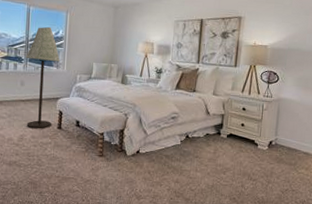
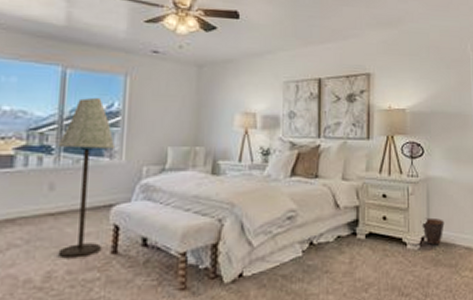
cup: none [270,128,290,149] -> present [420,217,445,246]

